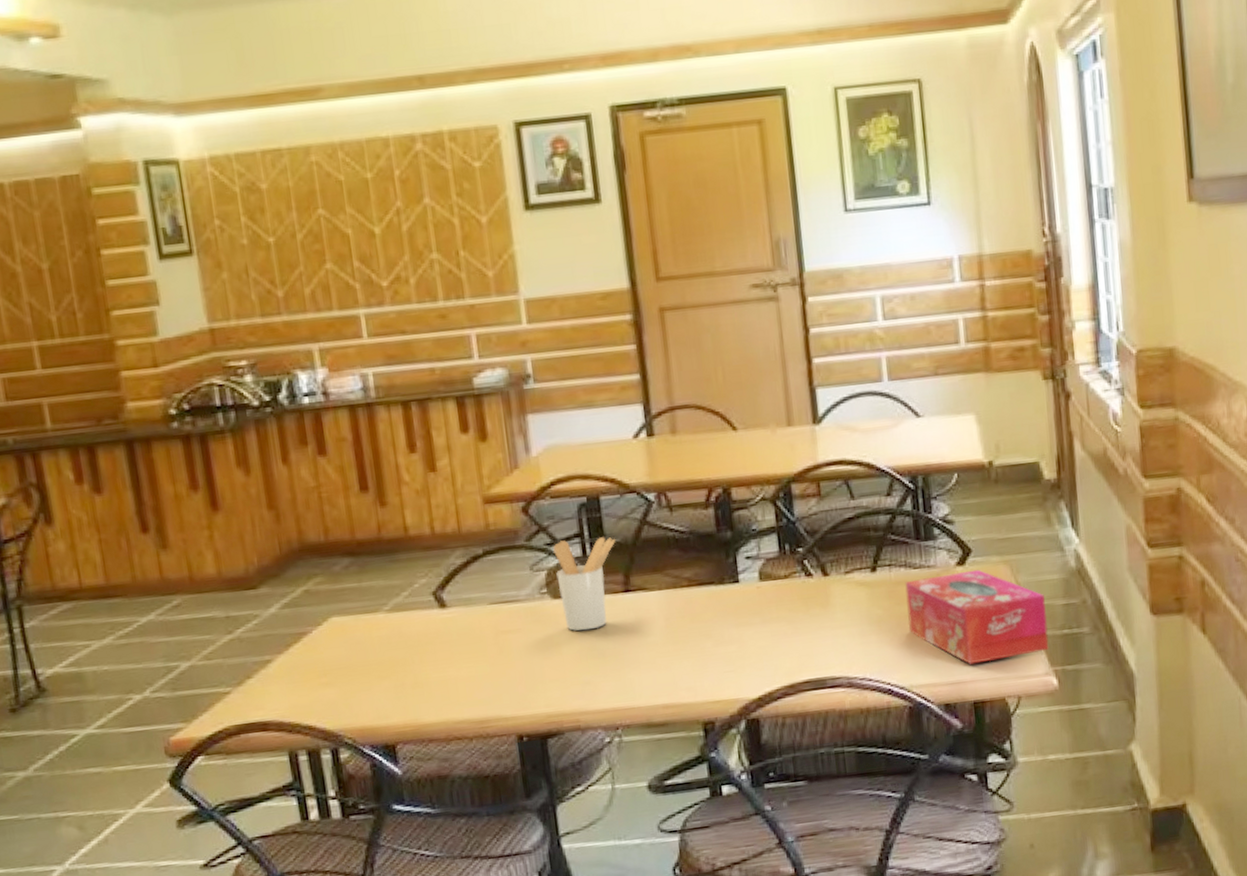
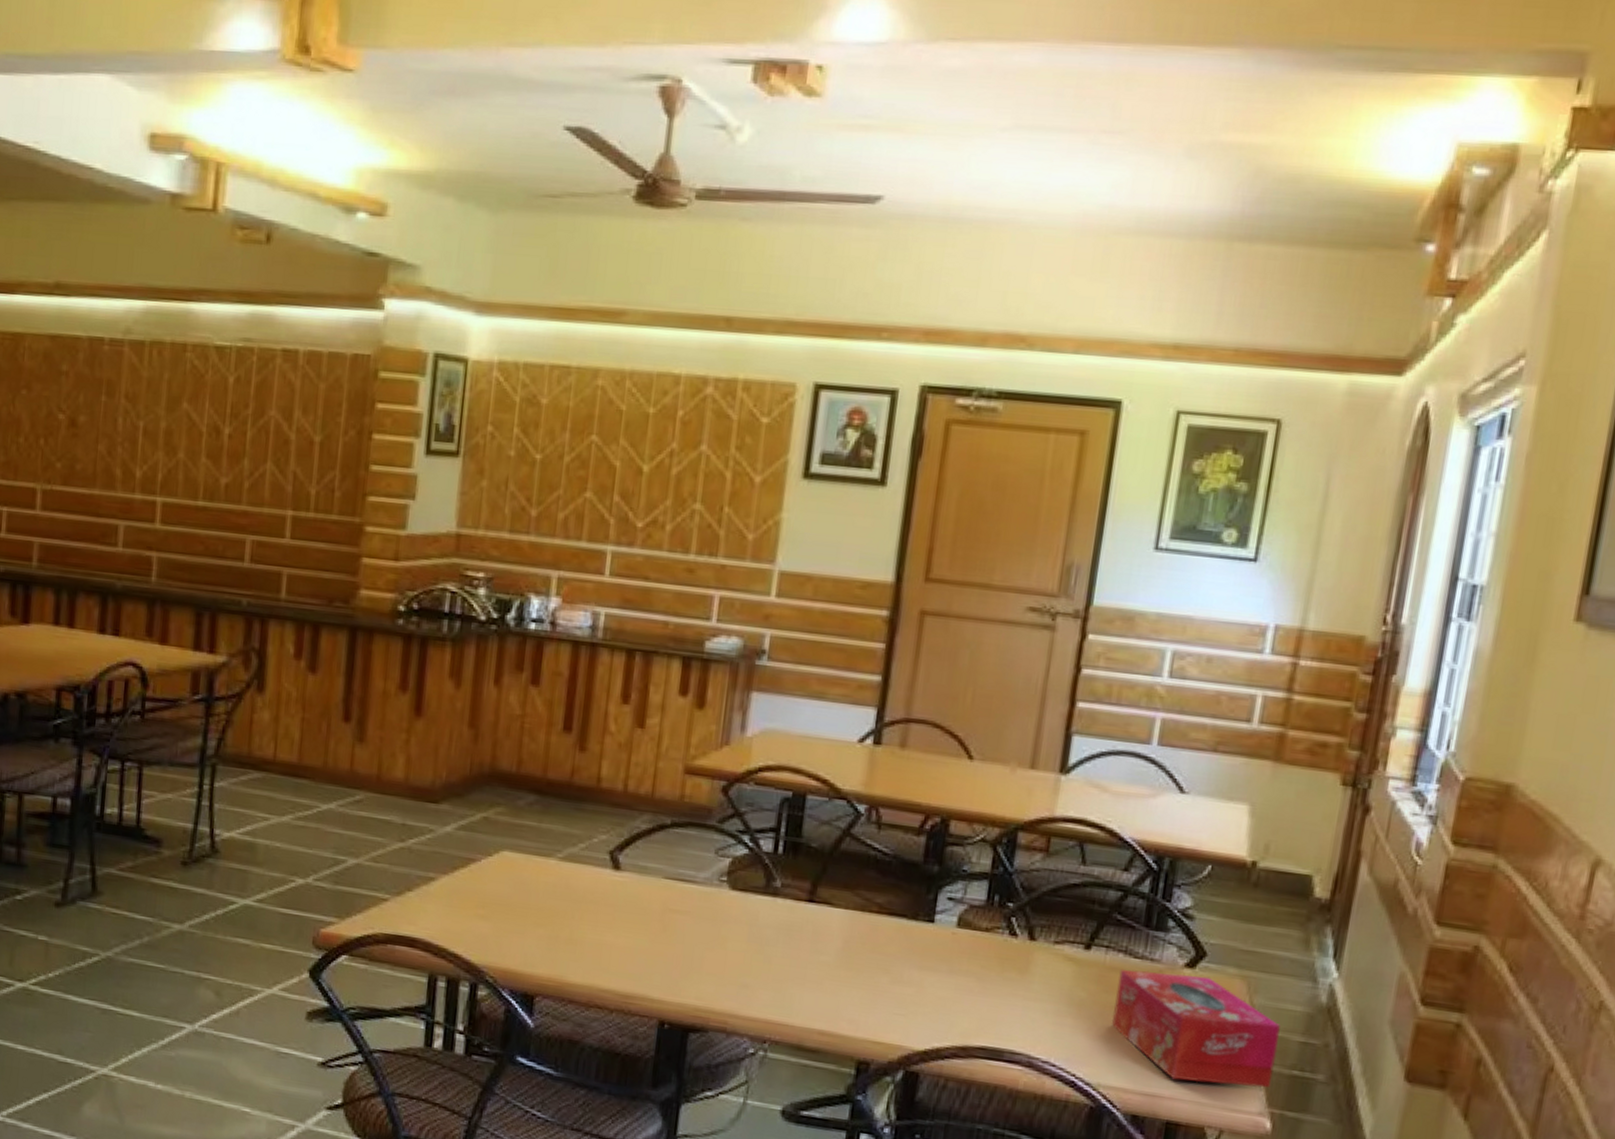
utensil holder: present [553,537,616,631] -> none [738,831,813,932]

